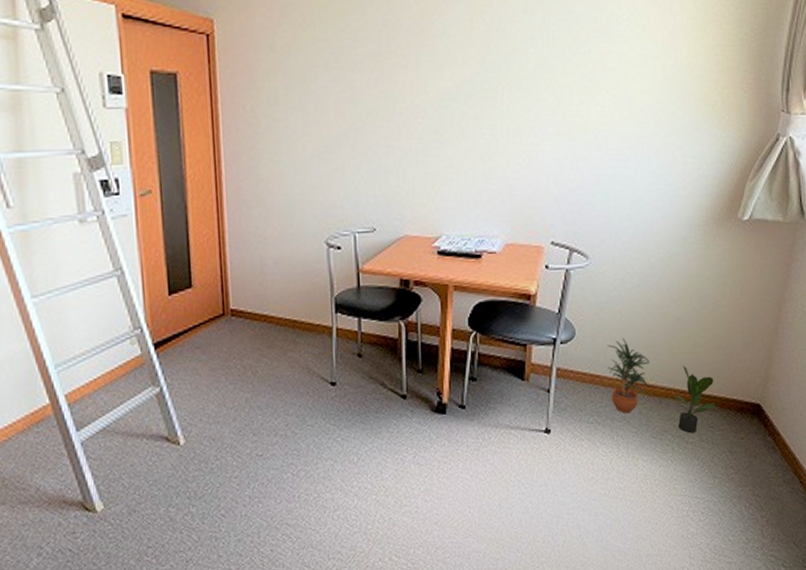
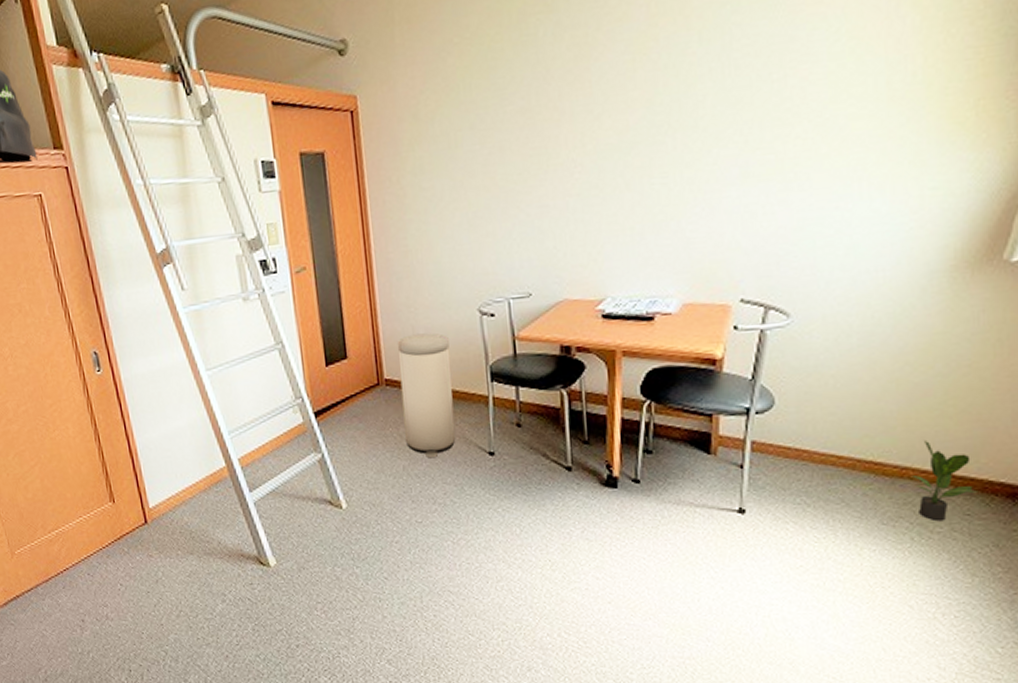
pedal bin: none [244,263,300,390] -> present [397,333,456,459]
potted plant: present [607,338,649,414] -> none [816,407,877,495]

